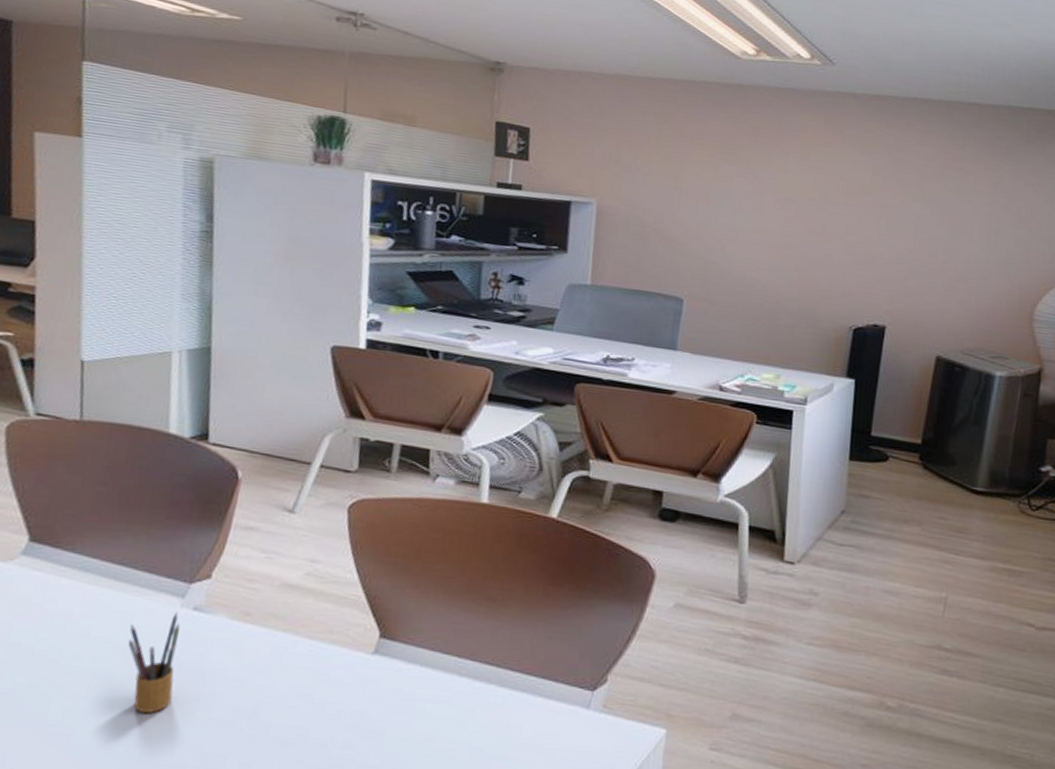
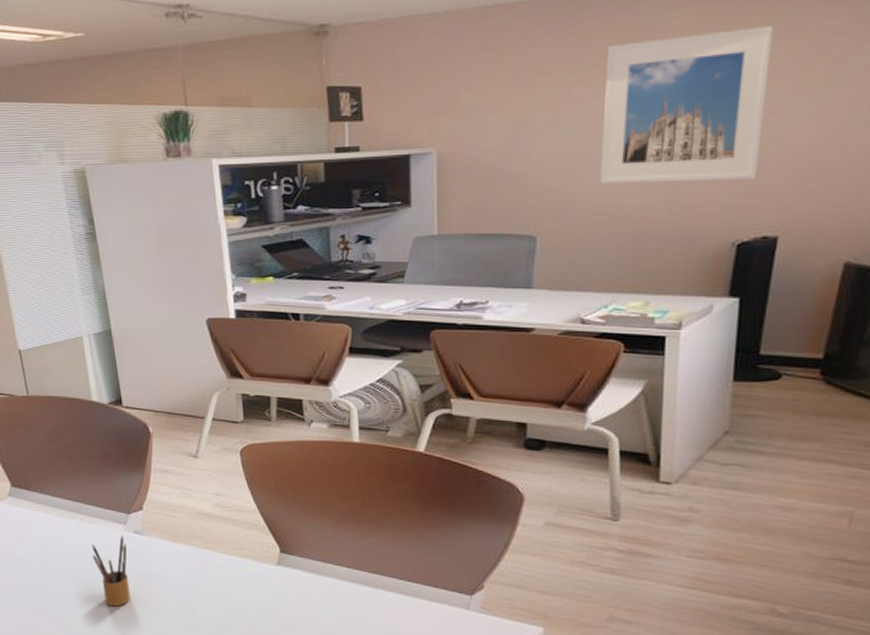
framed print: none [742,134,883,272] -> present [600,25,774,184]

